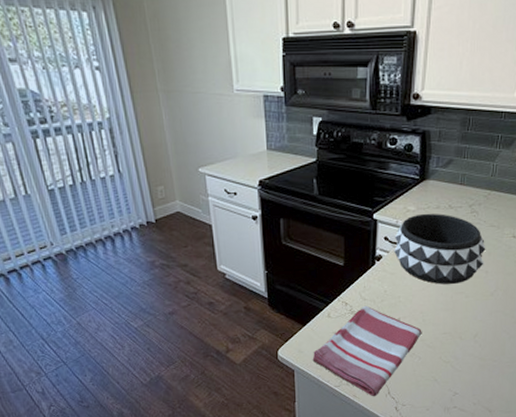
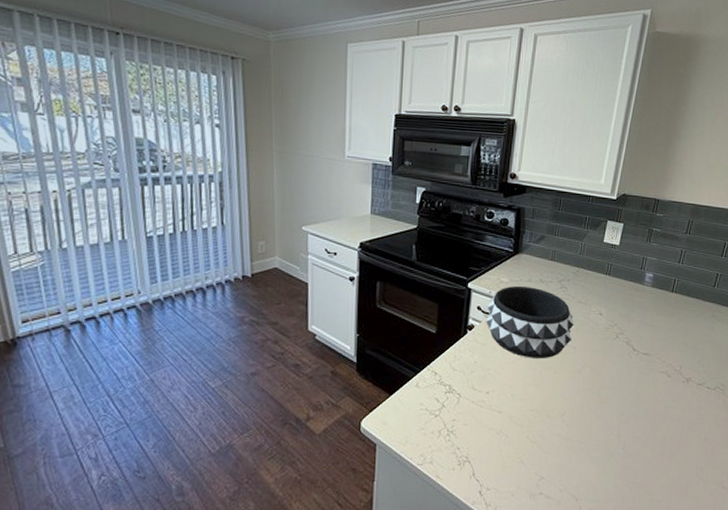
dish towel: present [312,305,422,397] -> none [396,376,510,479]

